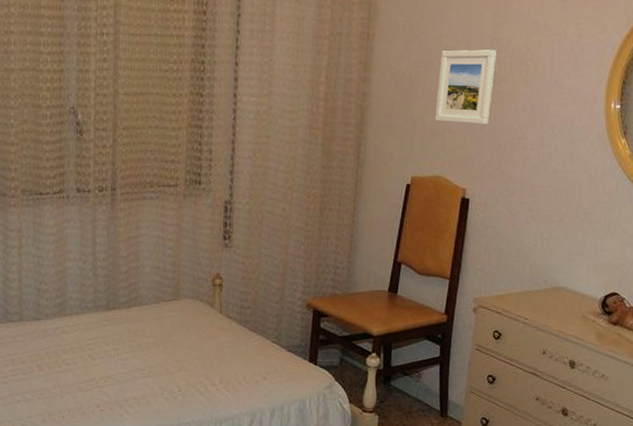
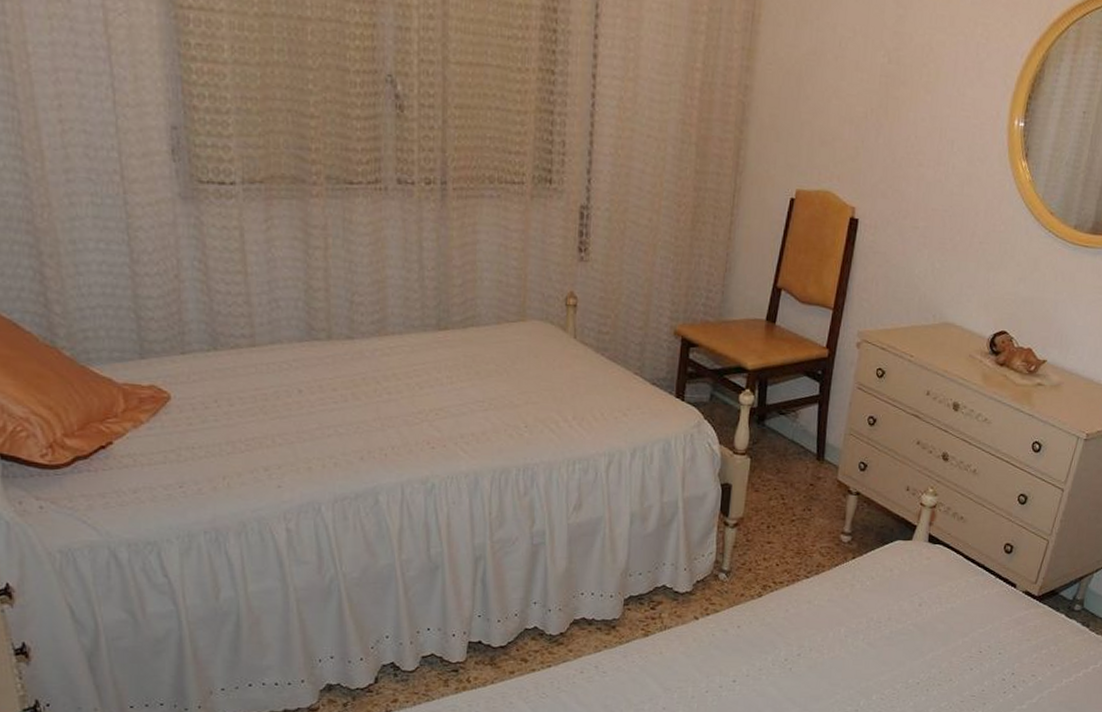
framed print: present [435,49,497,125] -> none [825,42,897,135]

